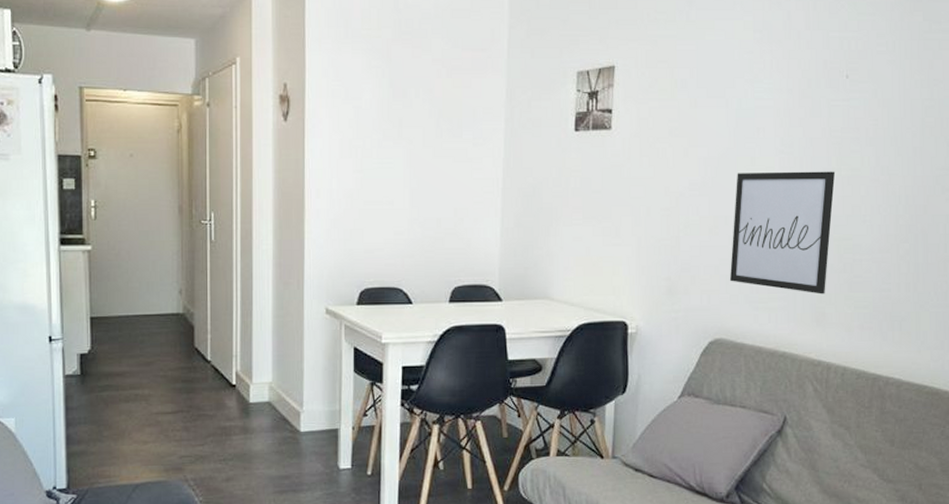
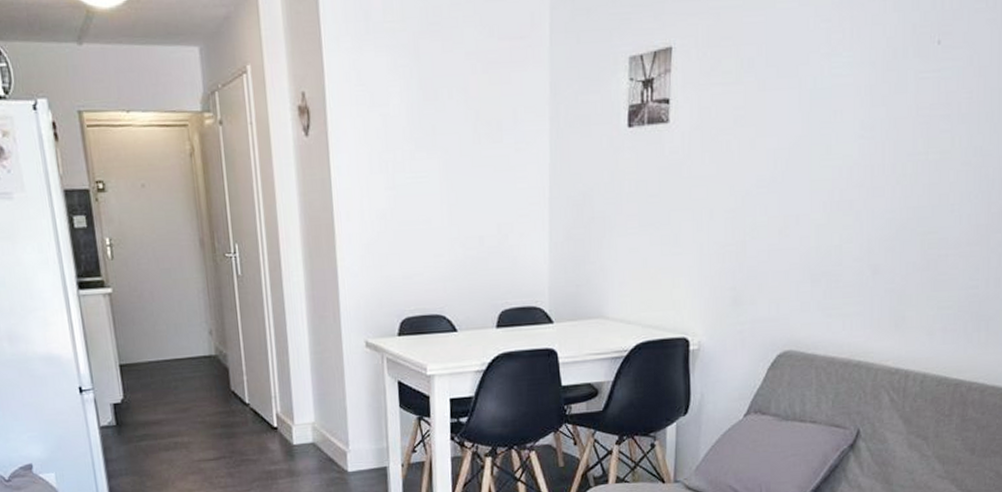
wall art: present [729,171,836,295] -> none [800,155,922,296]

